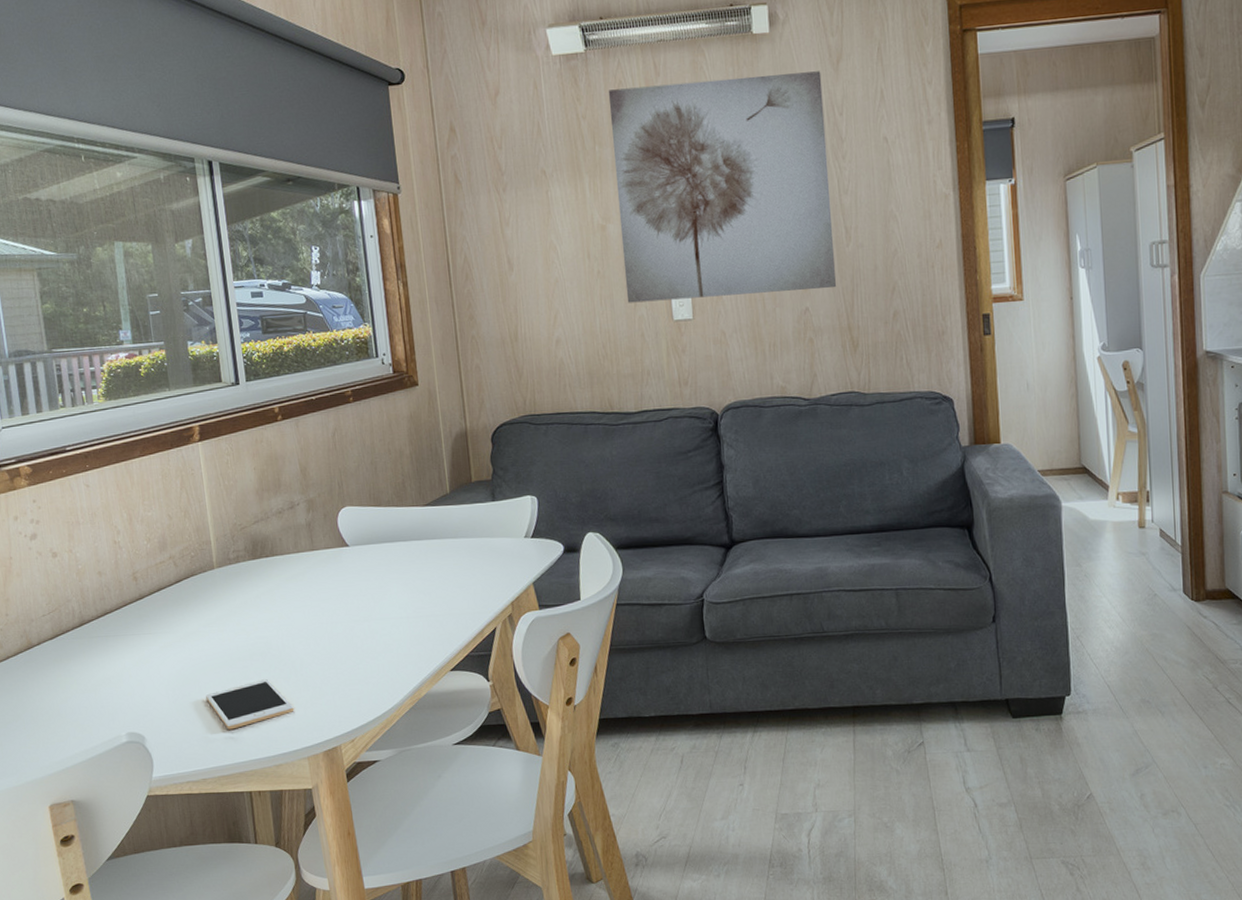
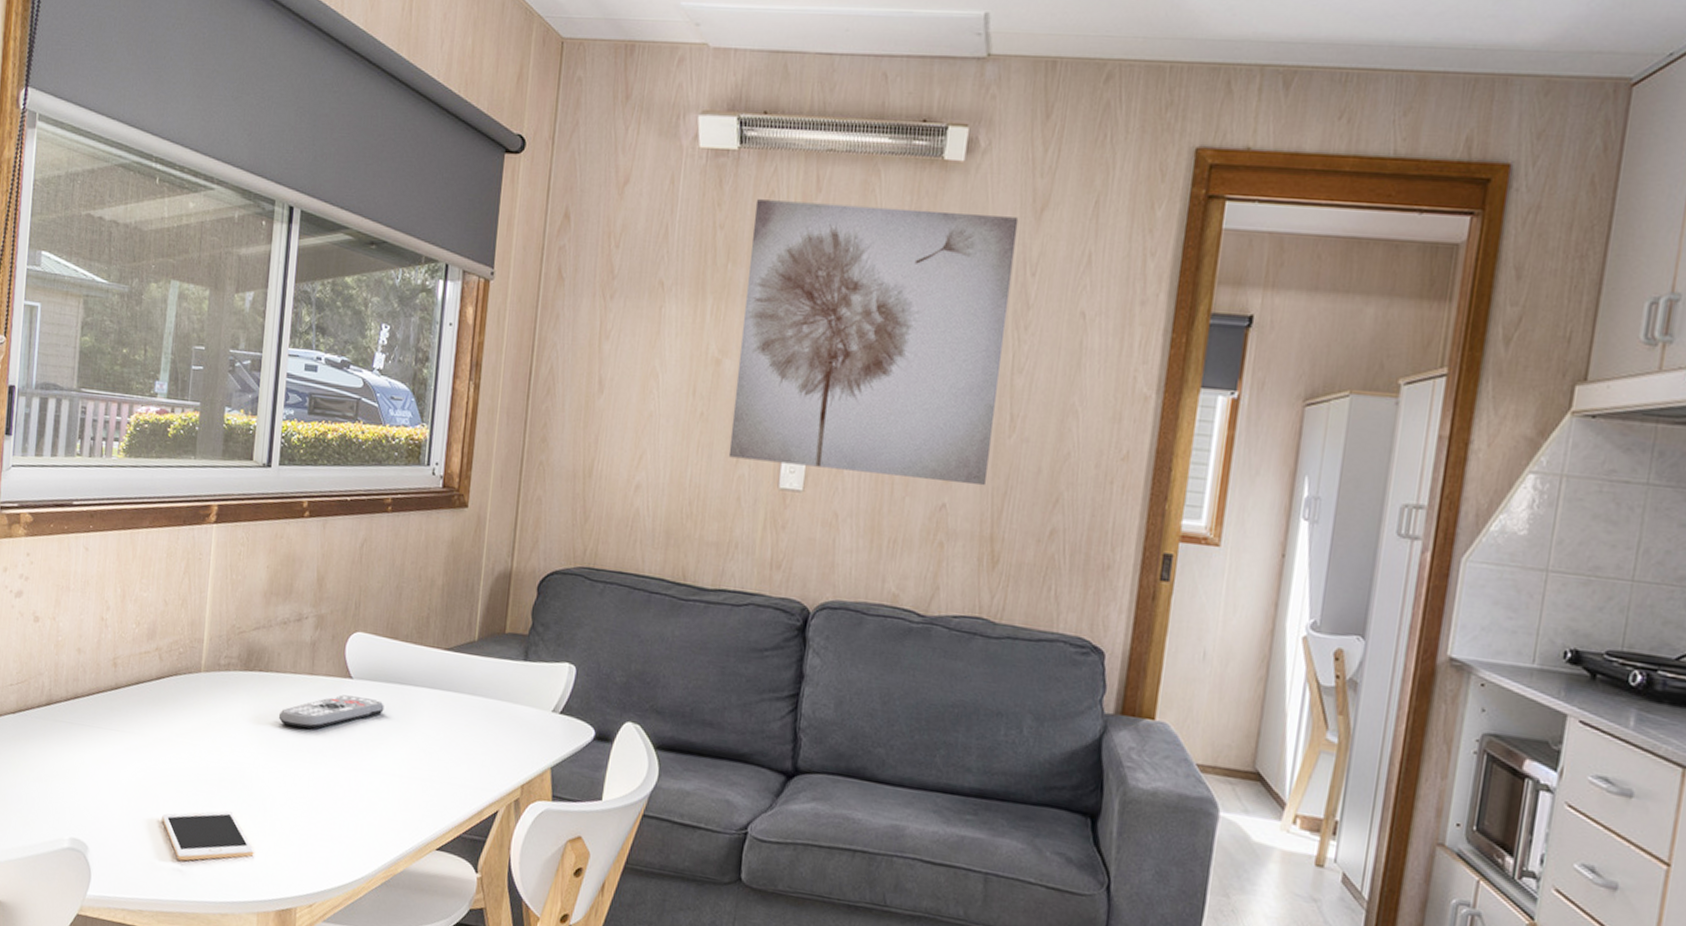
remote control: none [290,559,382,598] -> present [278,695,384,729]

